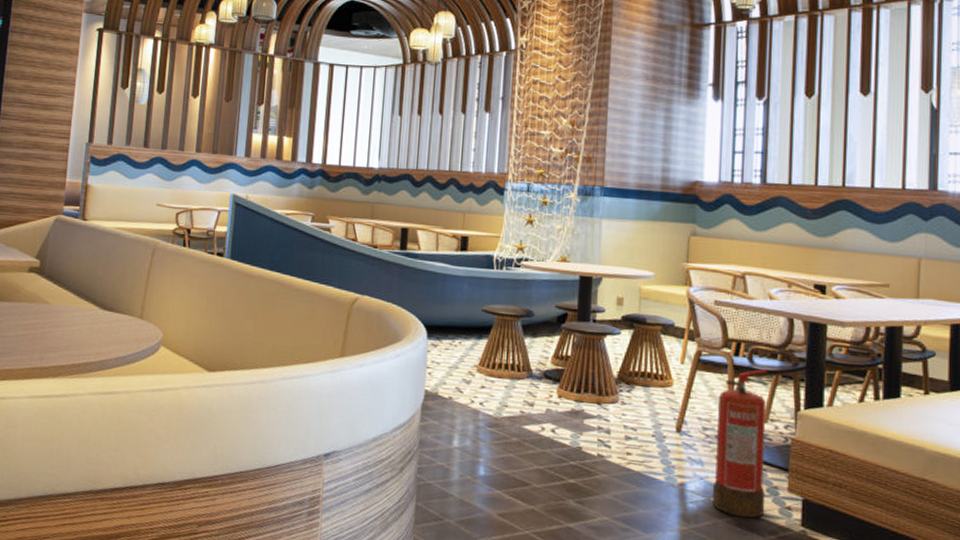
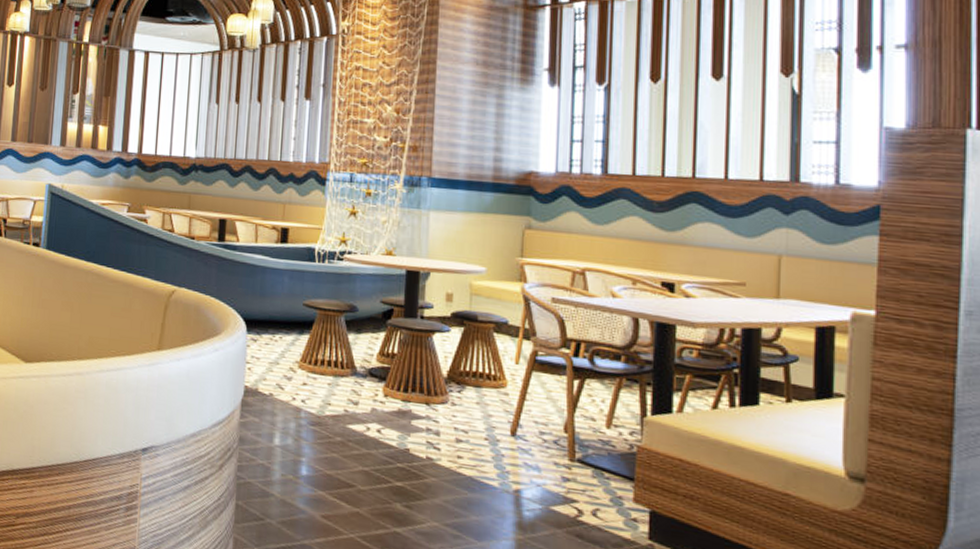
fire extinguisher: present [712,369,768,519] -> none [550,371,611,530]

